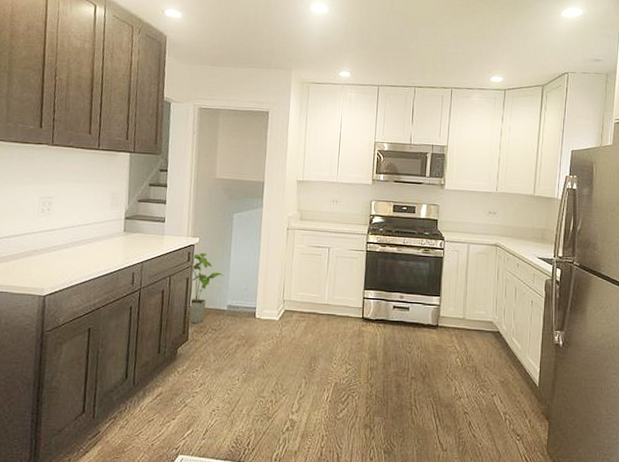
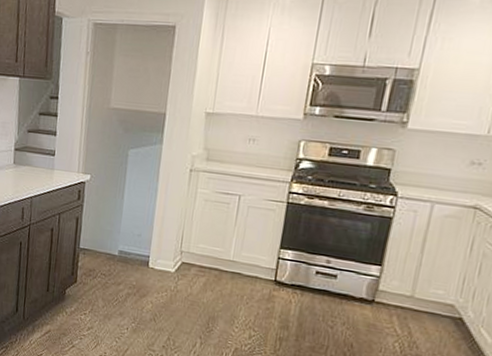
house plant: present [188,252,224,324] -> none [77,191,115,267]

